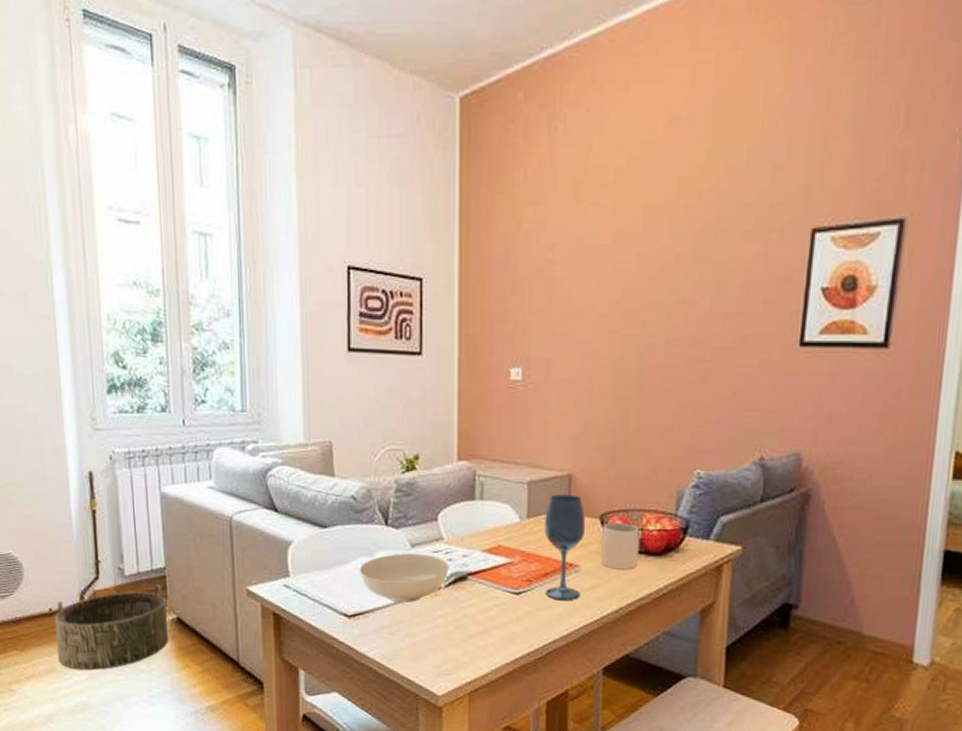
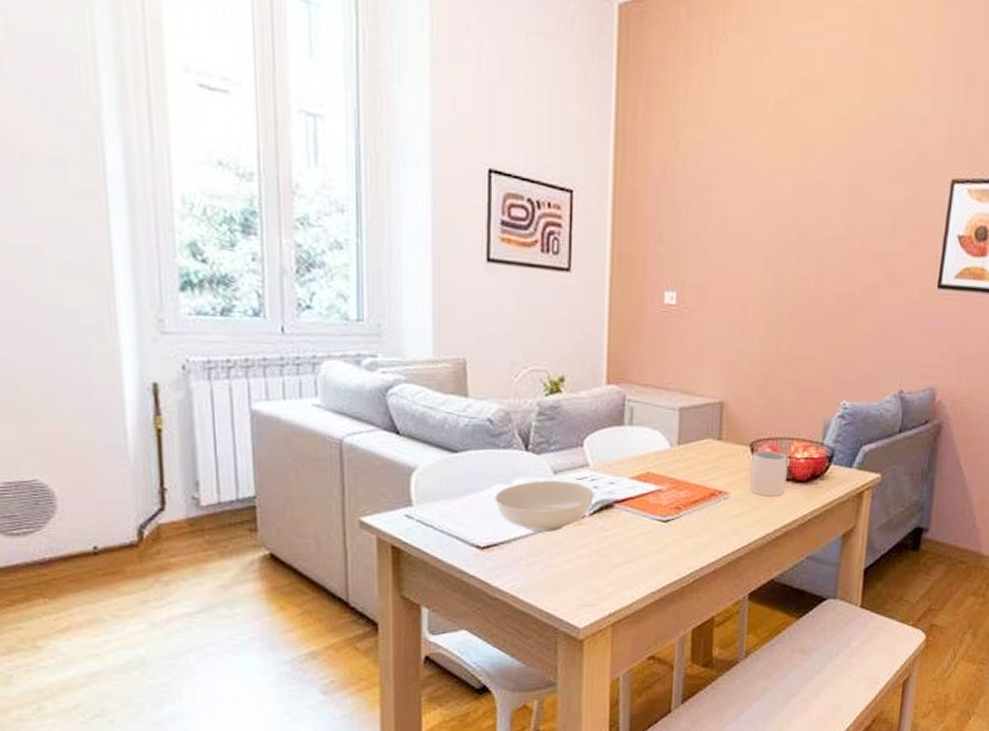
basket: present [54,584,169,671] -> none [100,516,259,619]
wineglass: present [544,494,586,601] -> none [694,421,736,528]

